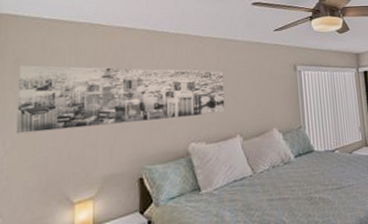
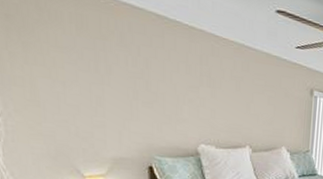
wall art: present [16,65,225,134] -> none [11,22,238,122]

